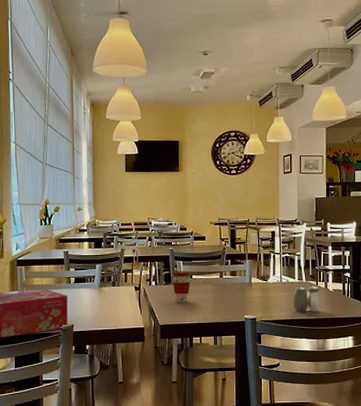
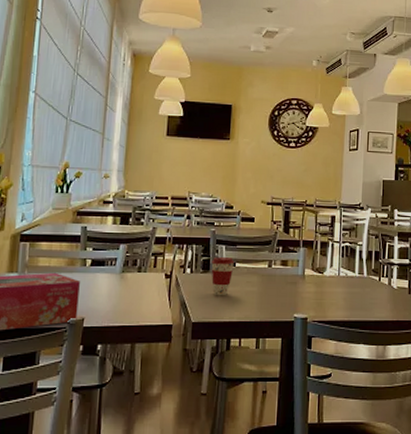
salt and pepper shaker: present [293,286,321,312] -> none [352,282,384,313]

